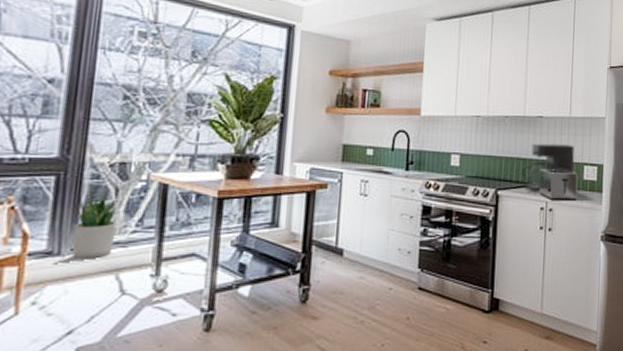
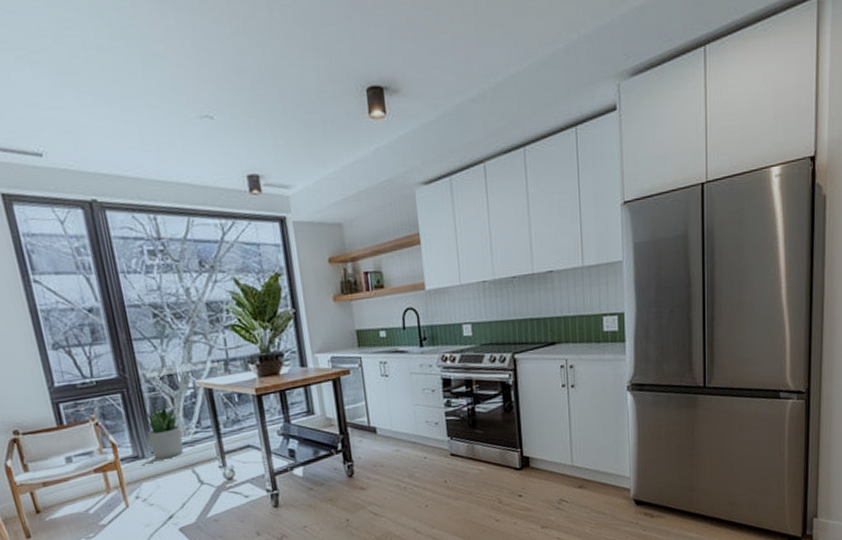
coffee maker: present [522,143,575,192] -> none [537,296,593,352]
toaster: present [539,168,578,202] -> none [555,323,598,358]

